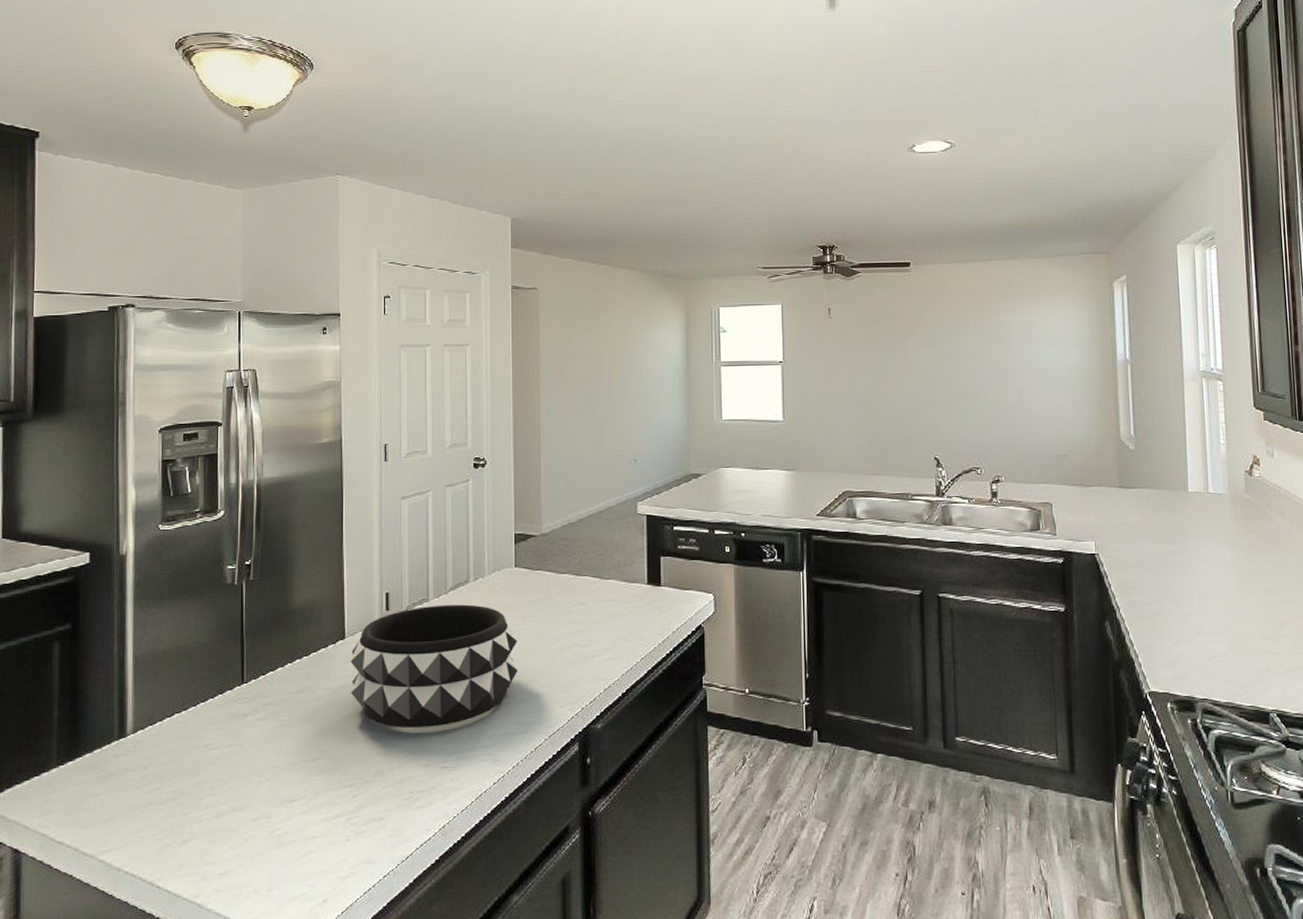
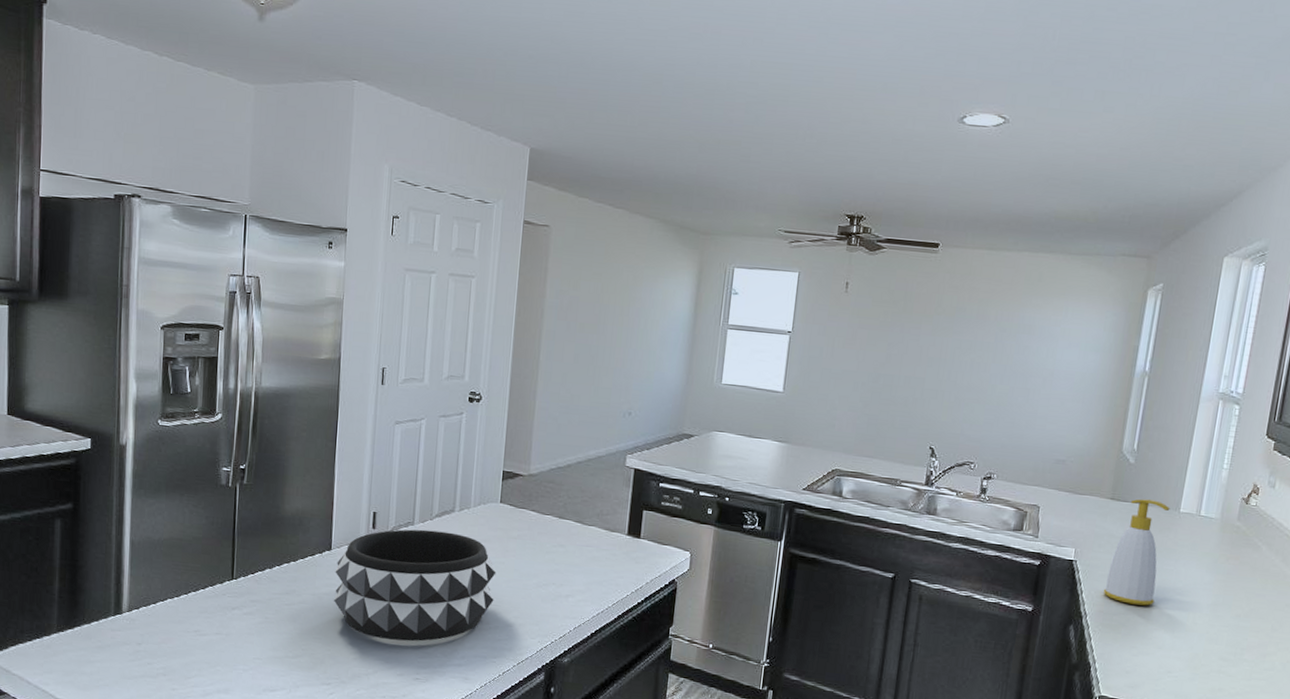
soap bottle: none [1130,483,1183,592] -> present [1103,499,1170,606]

